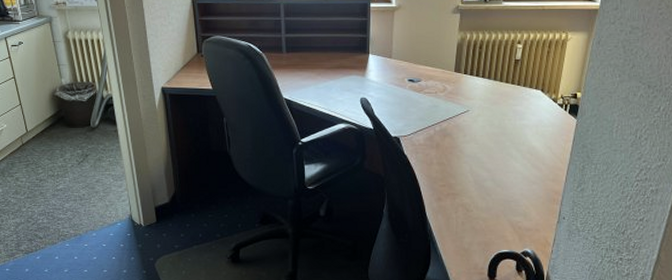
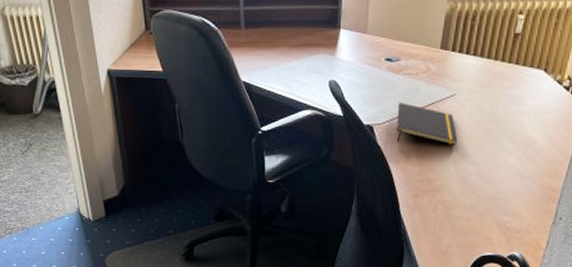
notepad: none [420,118,473,154] -> present [396,103,458,145]

